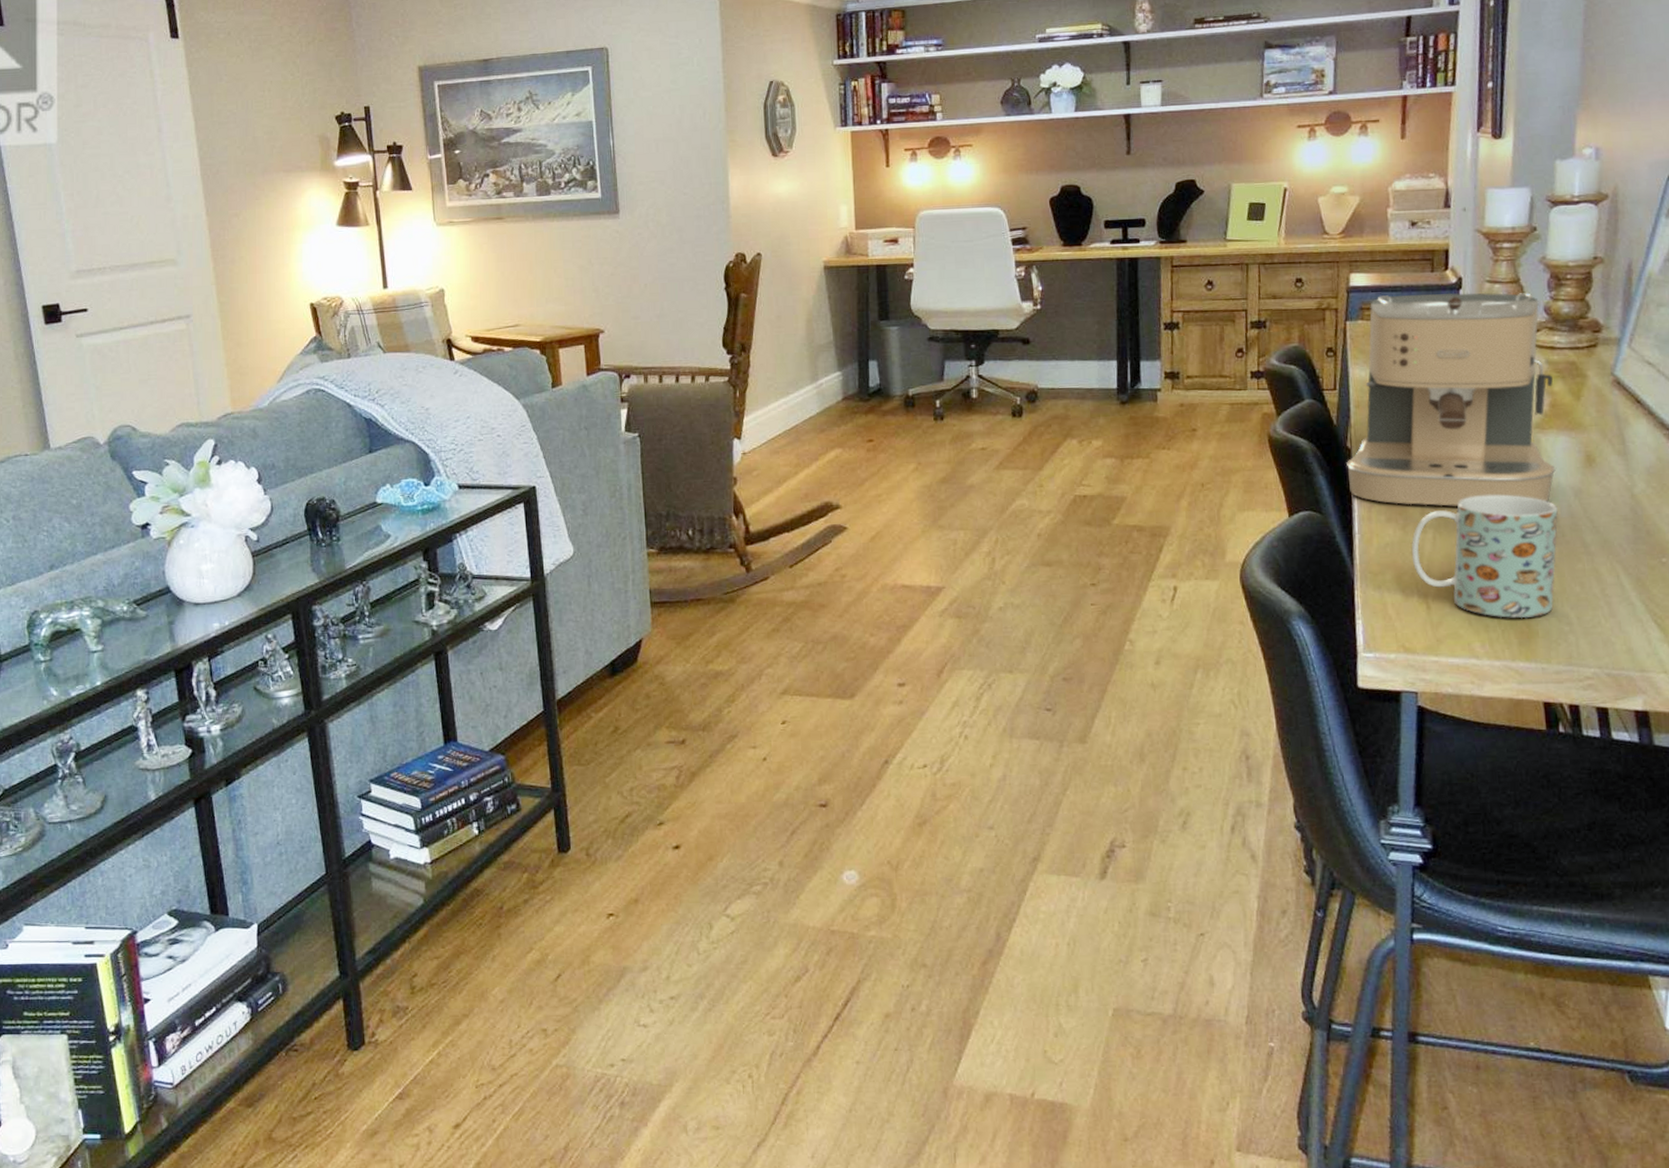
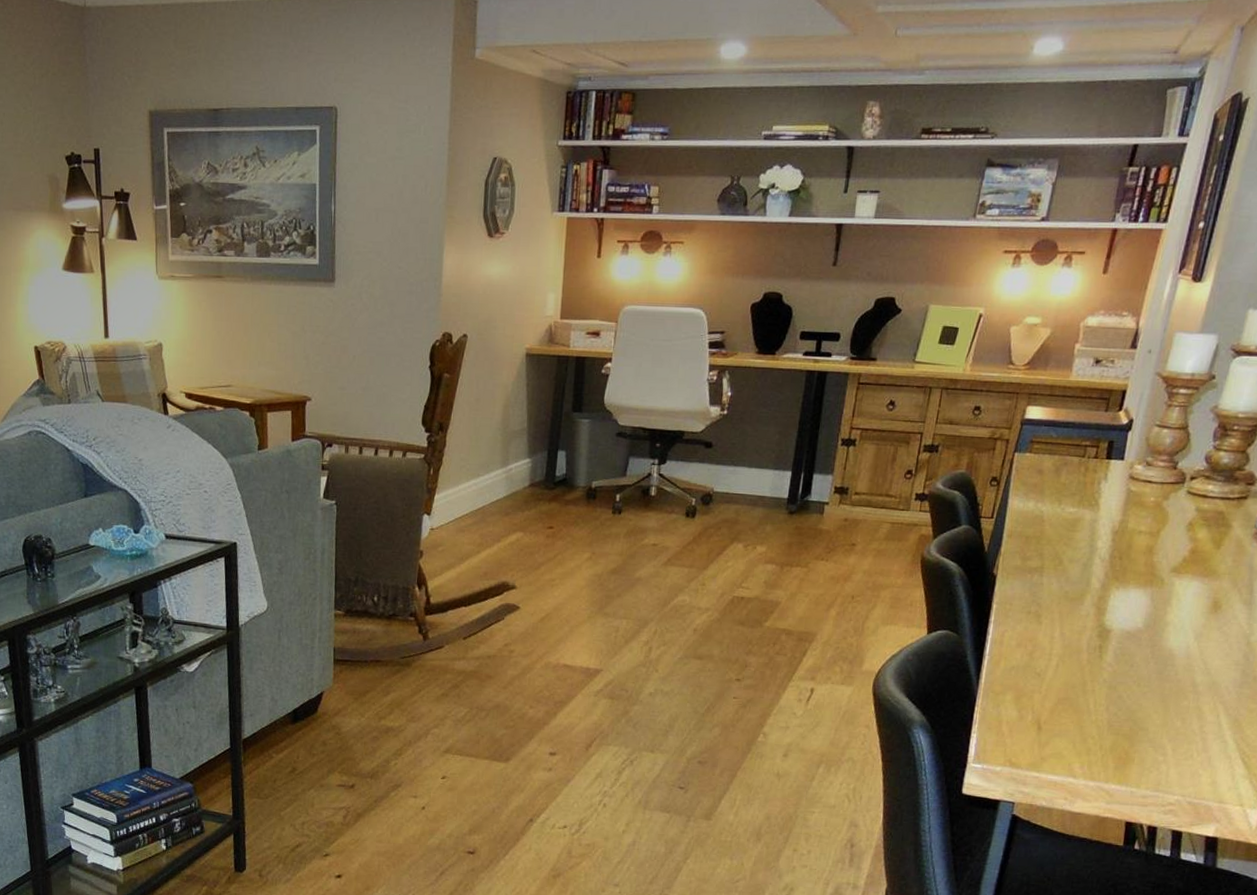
coffee maker: present [1347,292,1556,506] -> none [988,430,1202,641]
mug: present [1411,494,1558,619] -> none [1033,630,1177,746]

